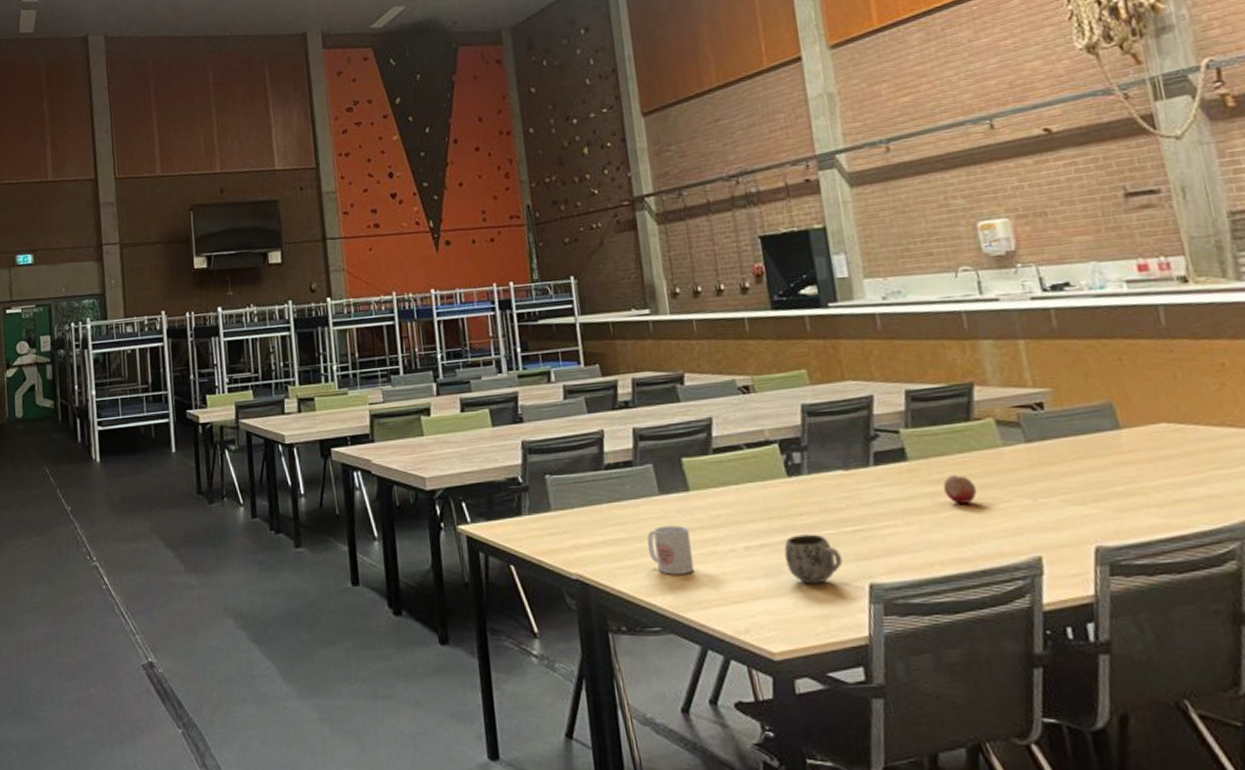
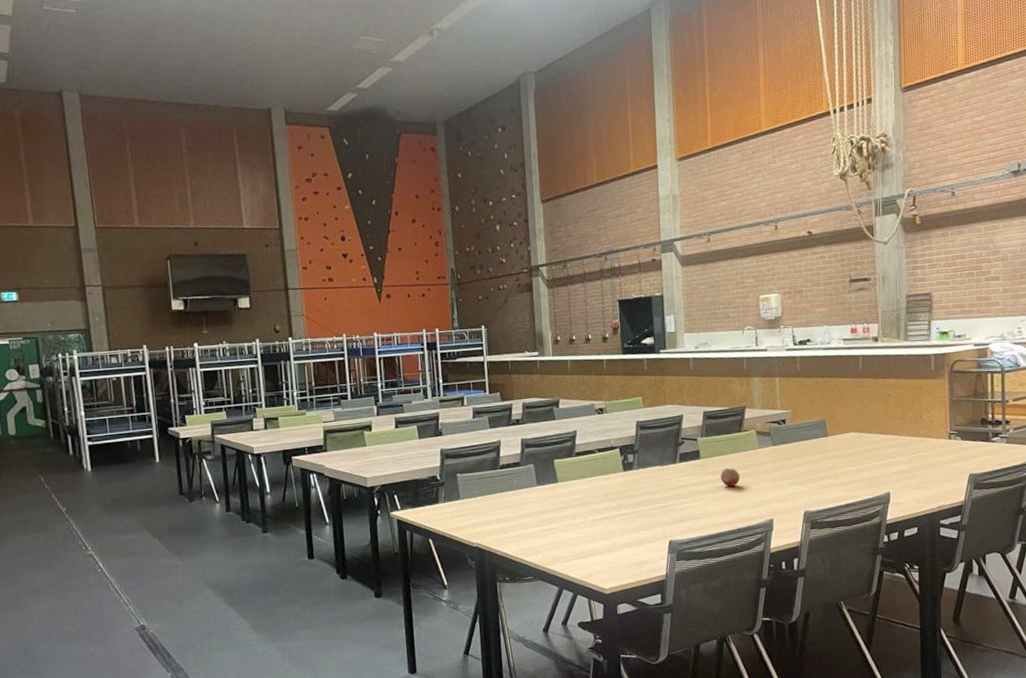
mug: present [647,525,694,575] -> none [527,506,557,541]
mug: present [784,534,843,585] -> none [617,509,654,543]

